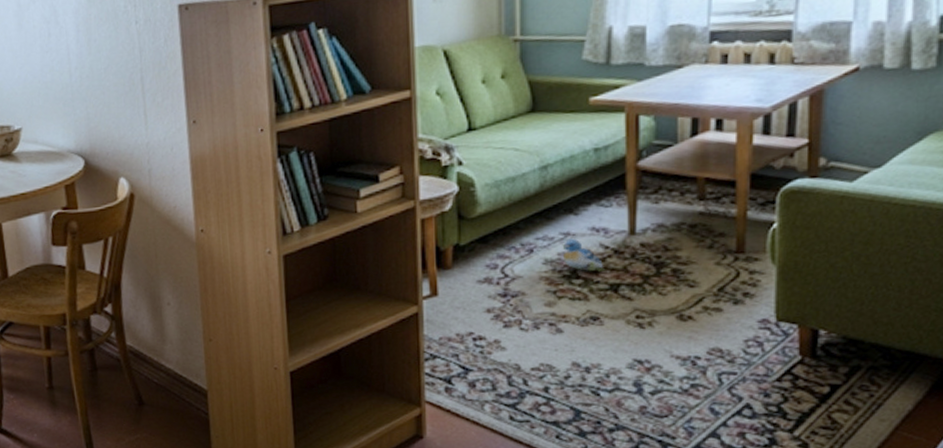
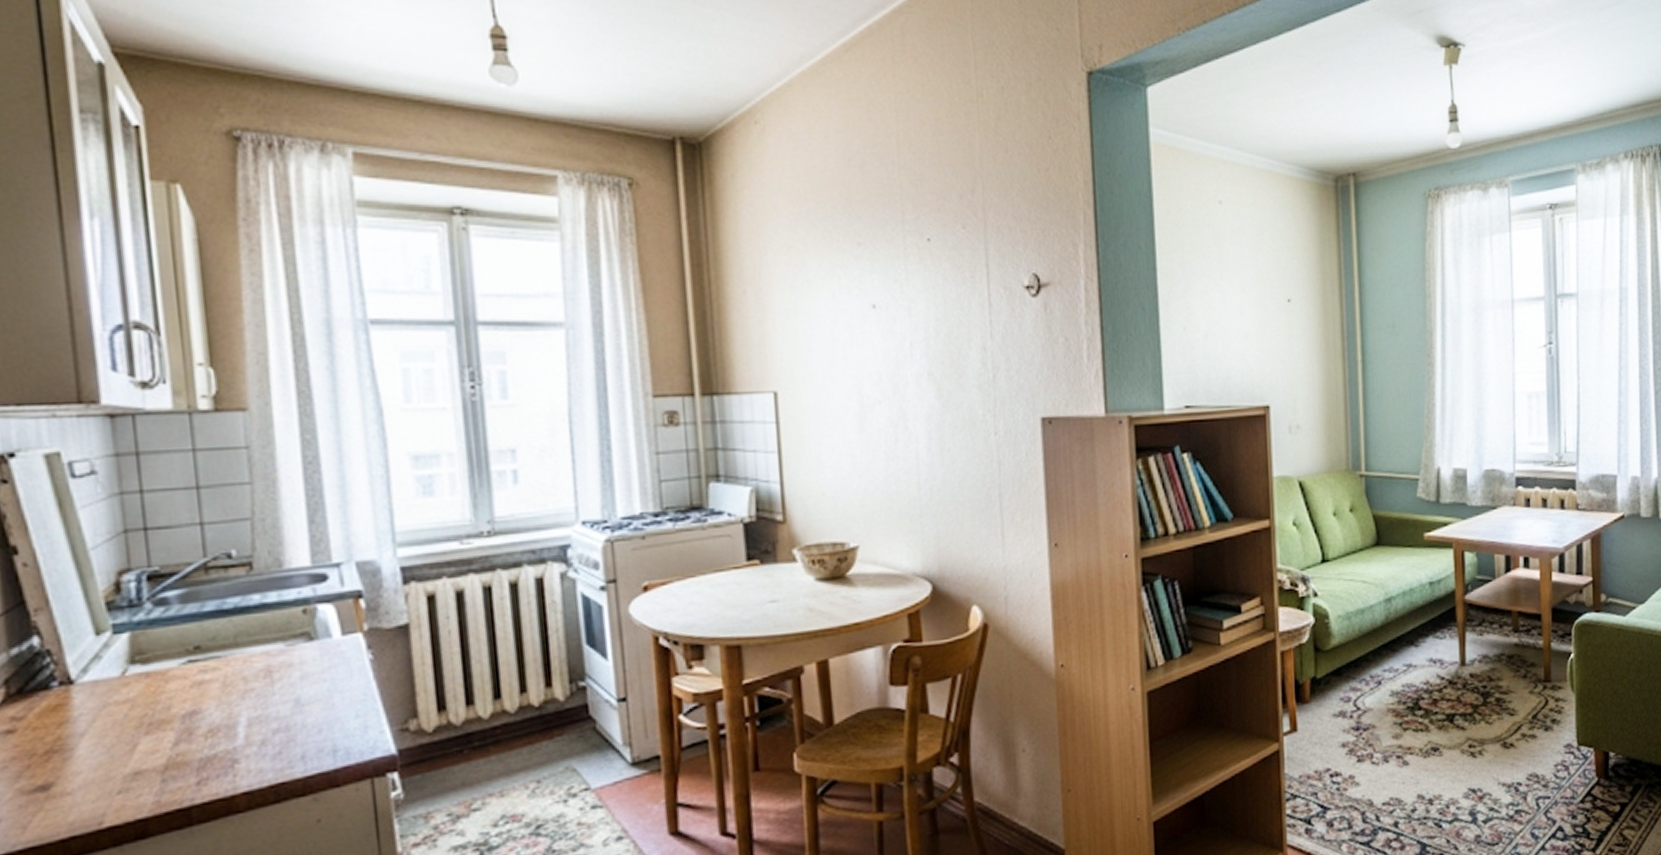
plush toy: present [562,238,606,272] -> none [1405,670,1443,703]

